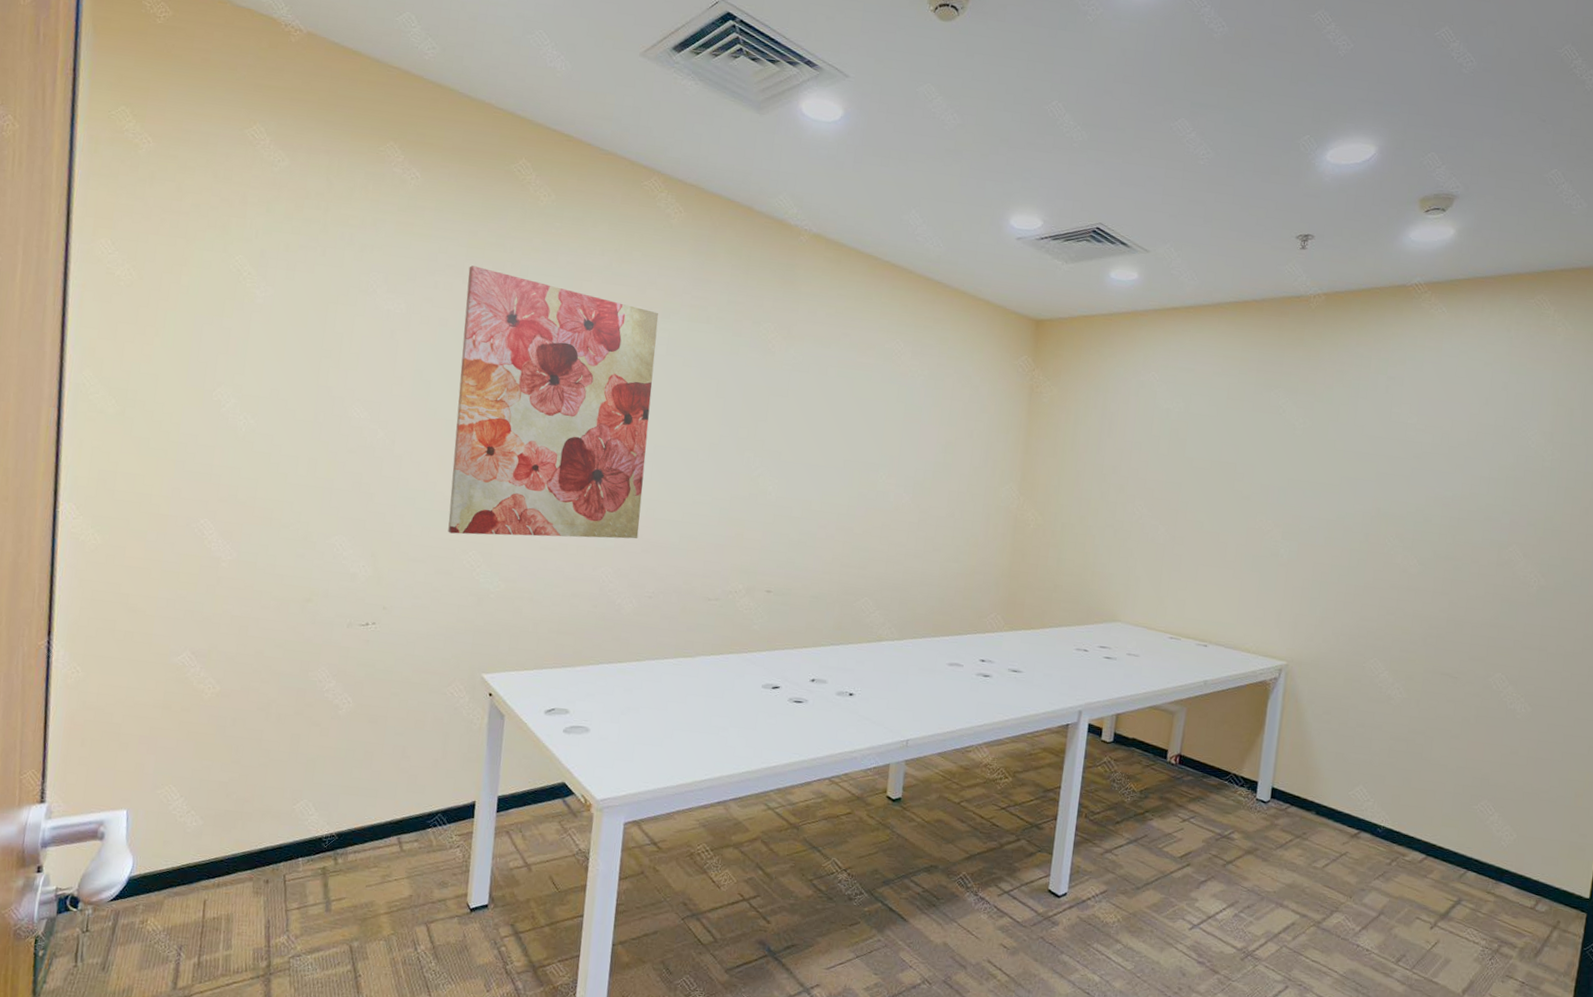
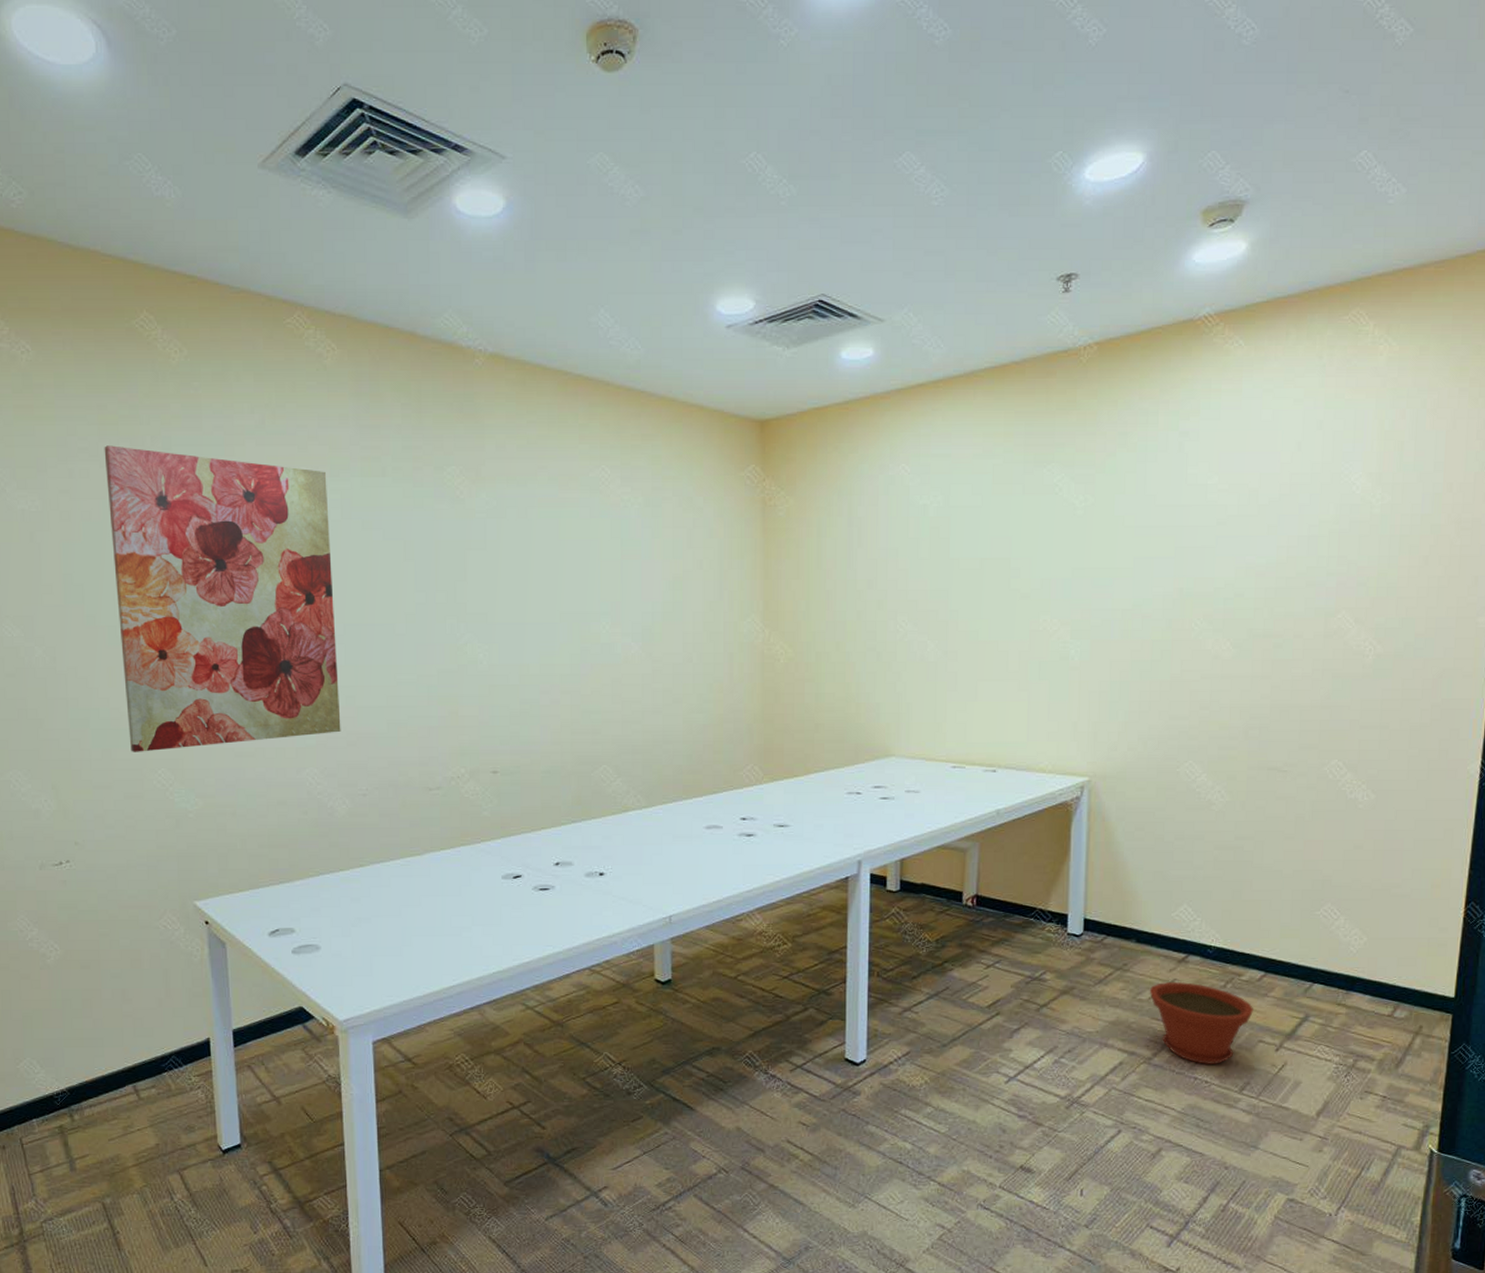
plant pot: none [1323,854,1414,935] -> present [1149,981,1254,1065]

